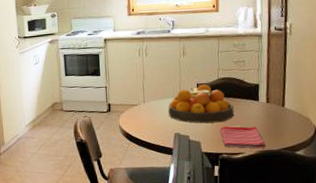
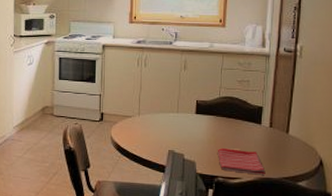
fruit bowl: present [168,84,234,124] -> none [164,102,234,144]

